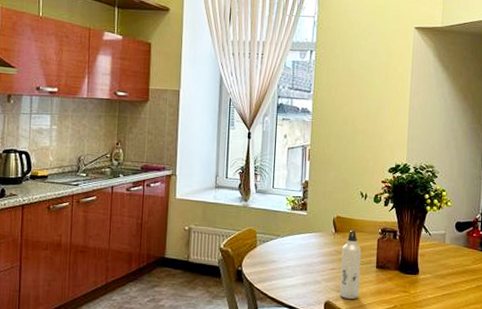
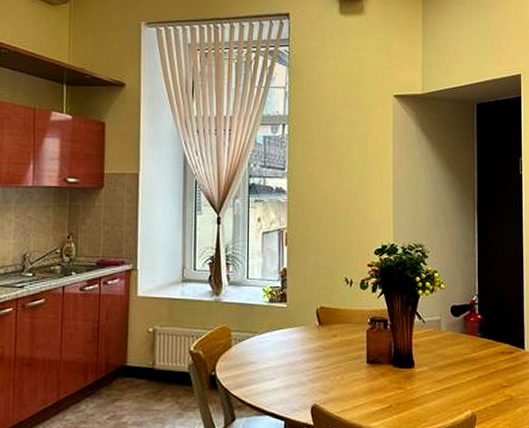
water bottle: present [339,230,362,300] -> none [327,321,350,402]

